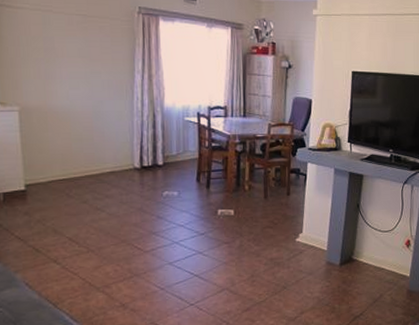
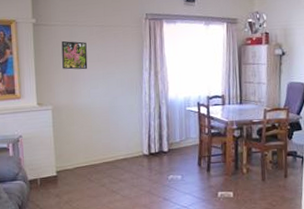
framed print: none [31,28,66,66] -> present [61,40,88,70]

